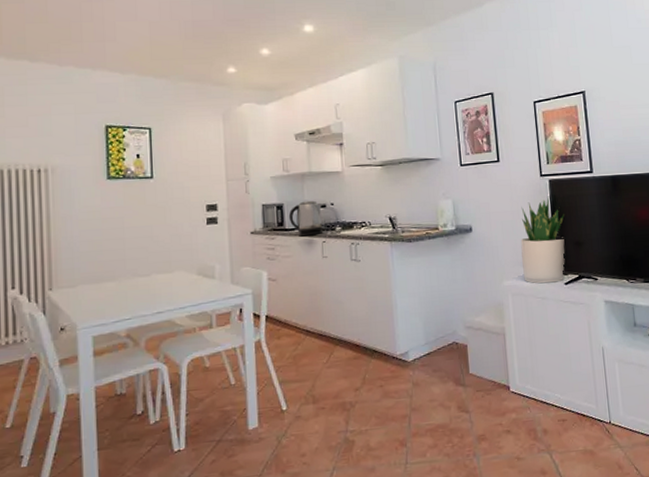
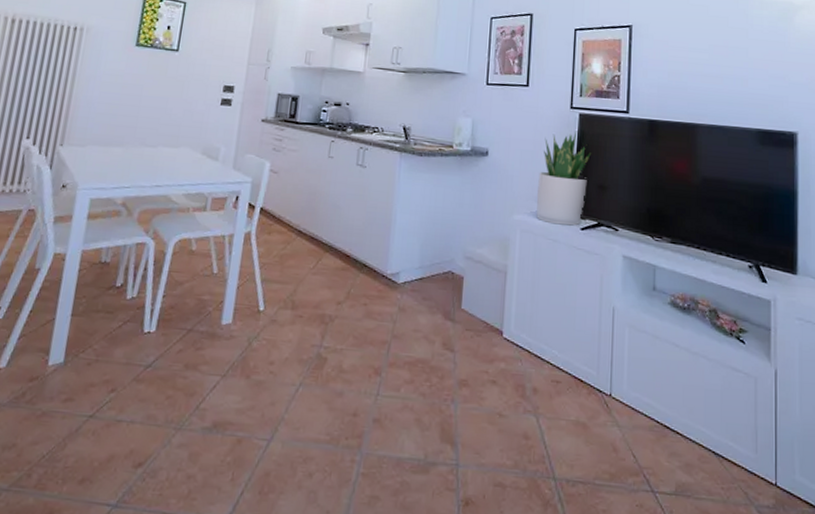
kettle: present [288,200,324,237] -> none [301,96,337,134]

